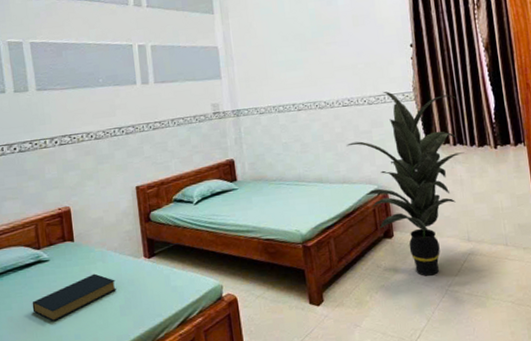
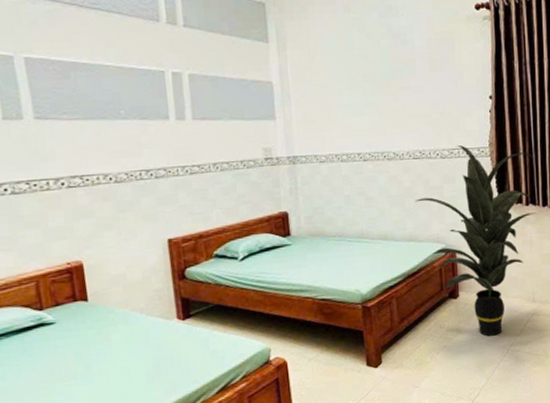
hardback book: present [32,273,116,322] -> none [33,337,142,393]

